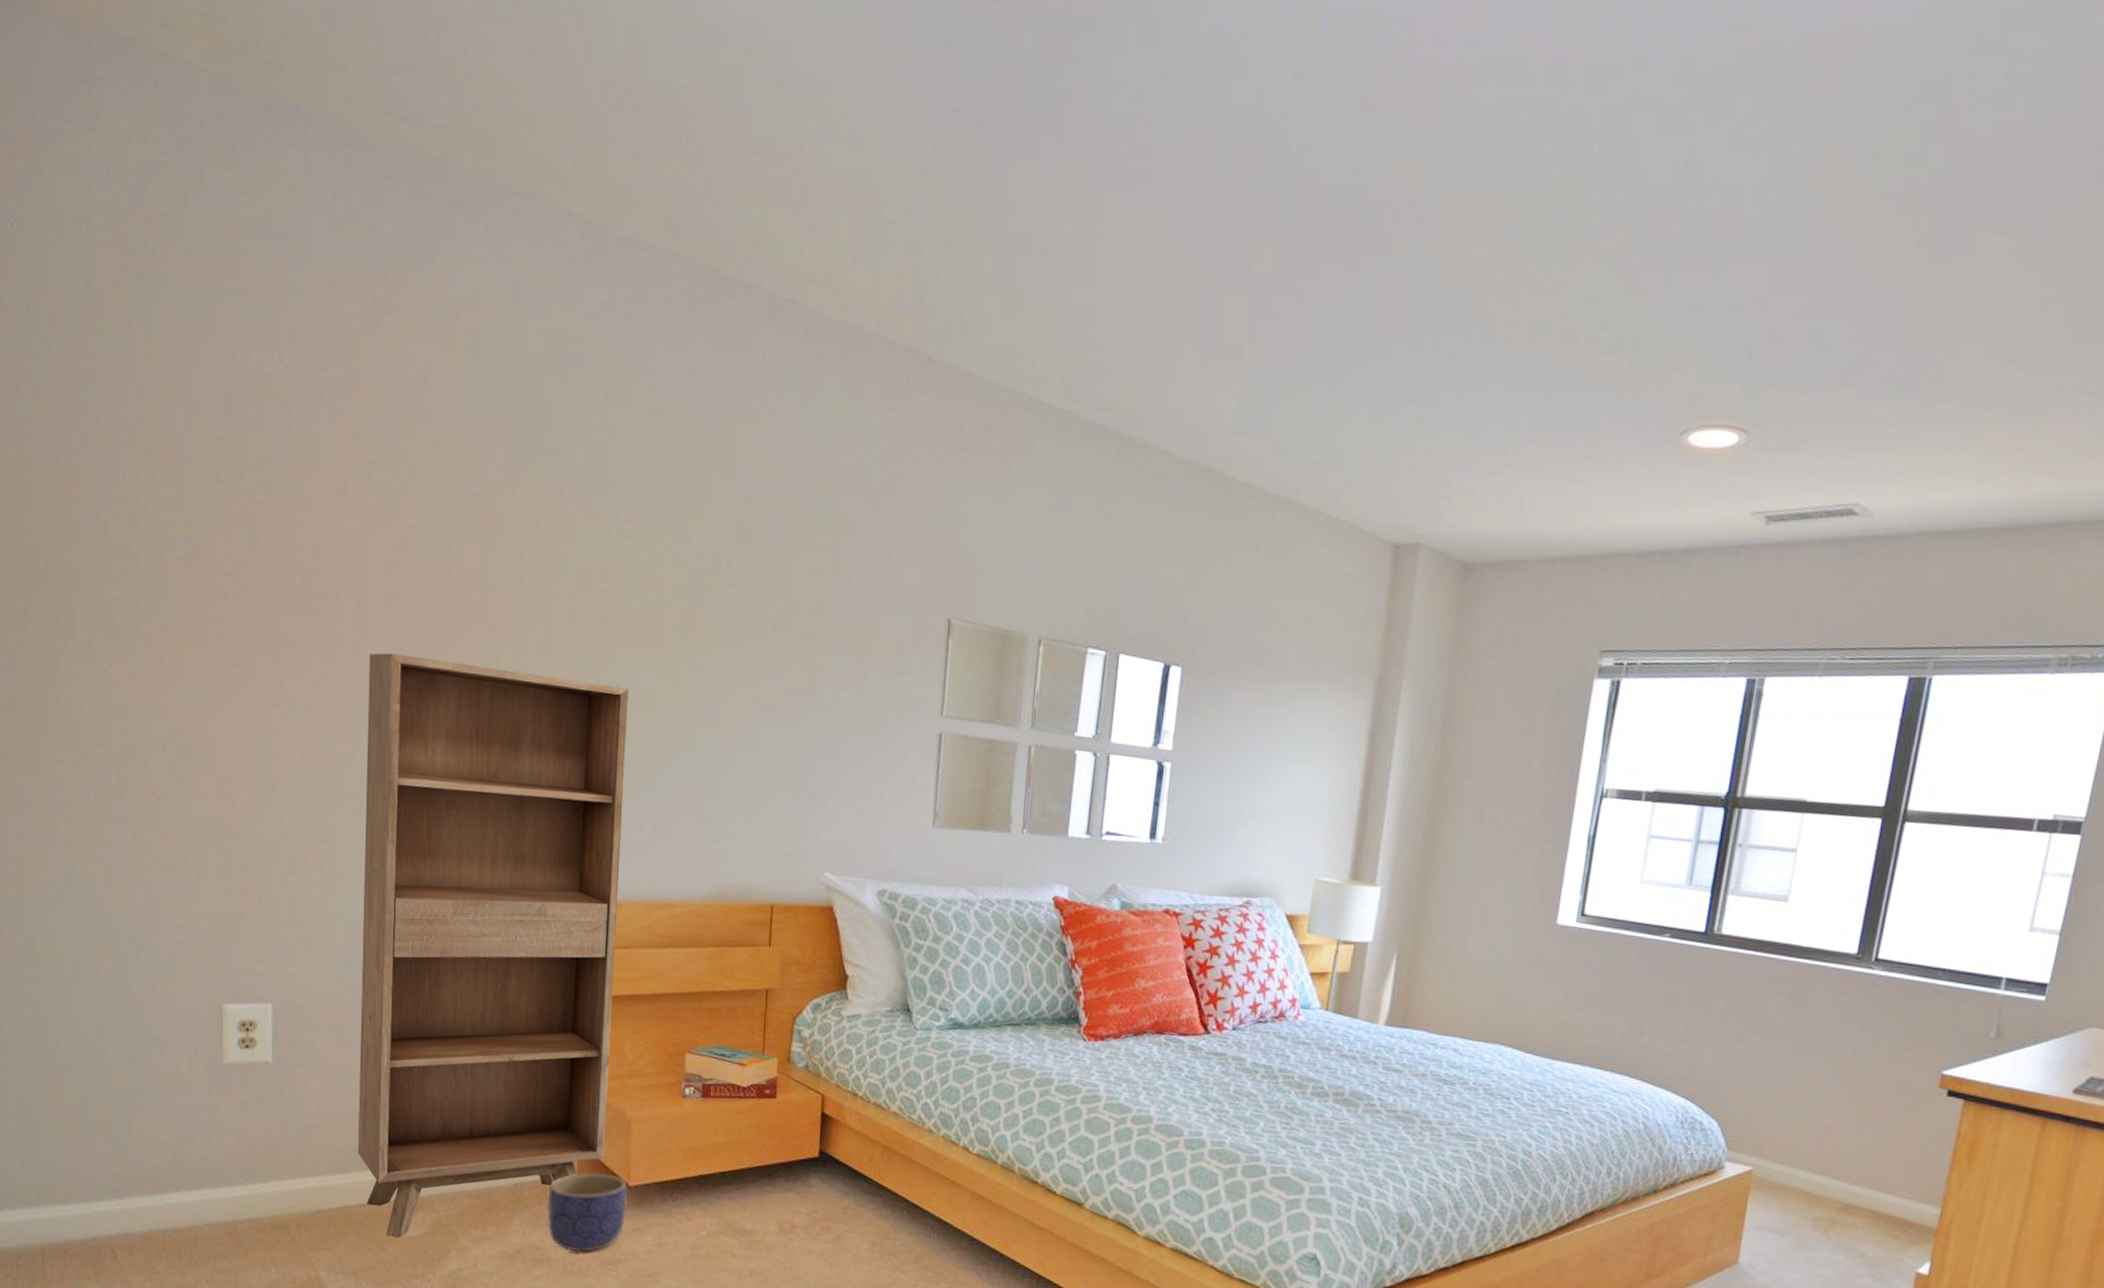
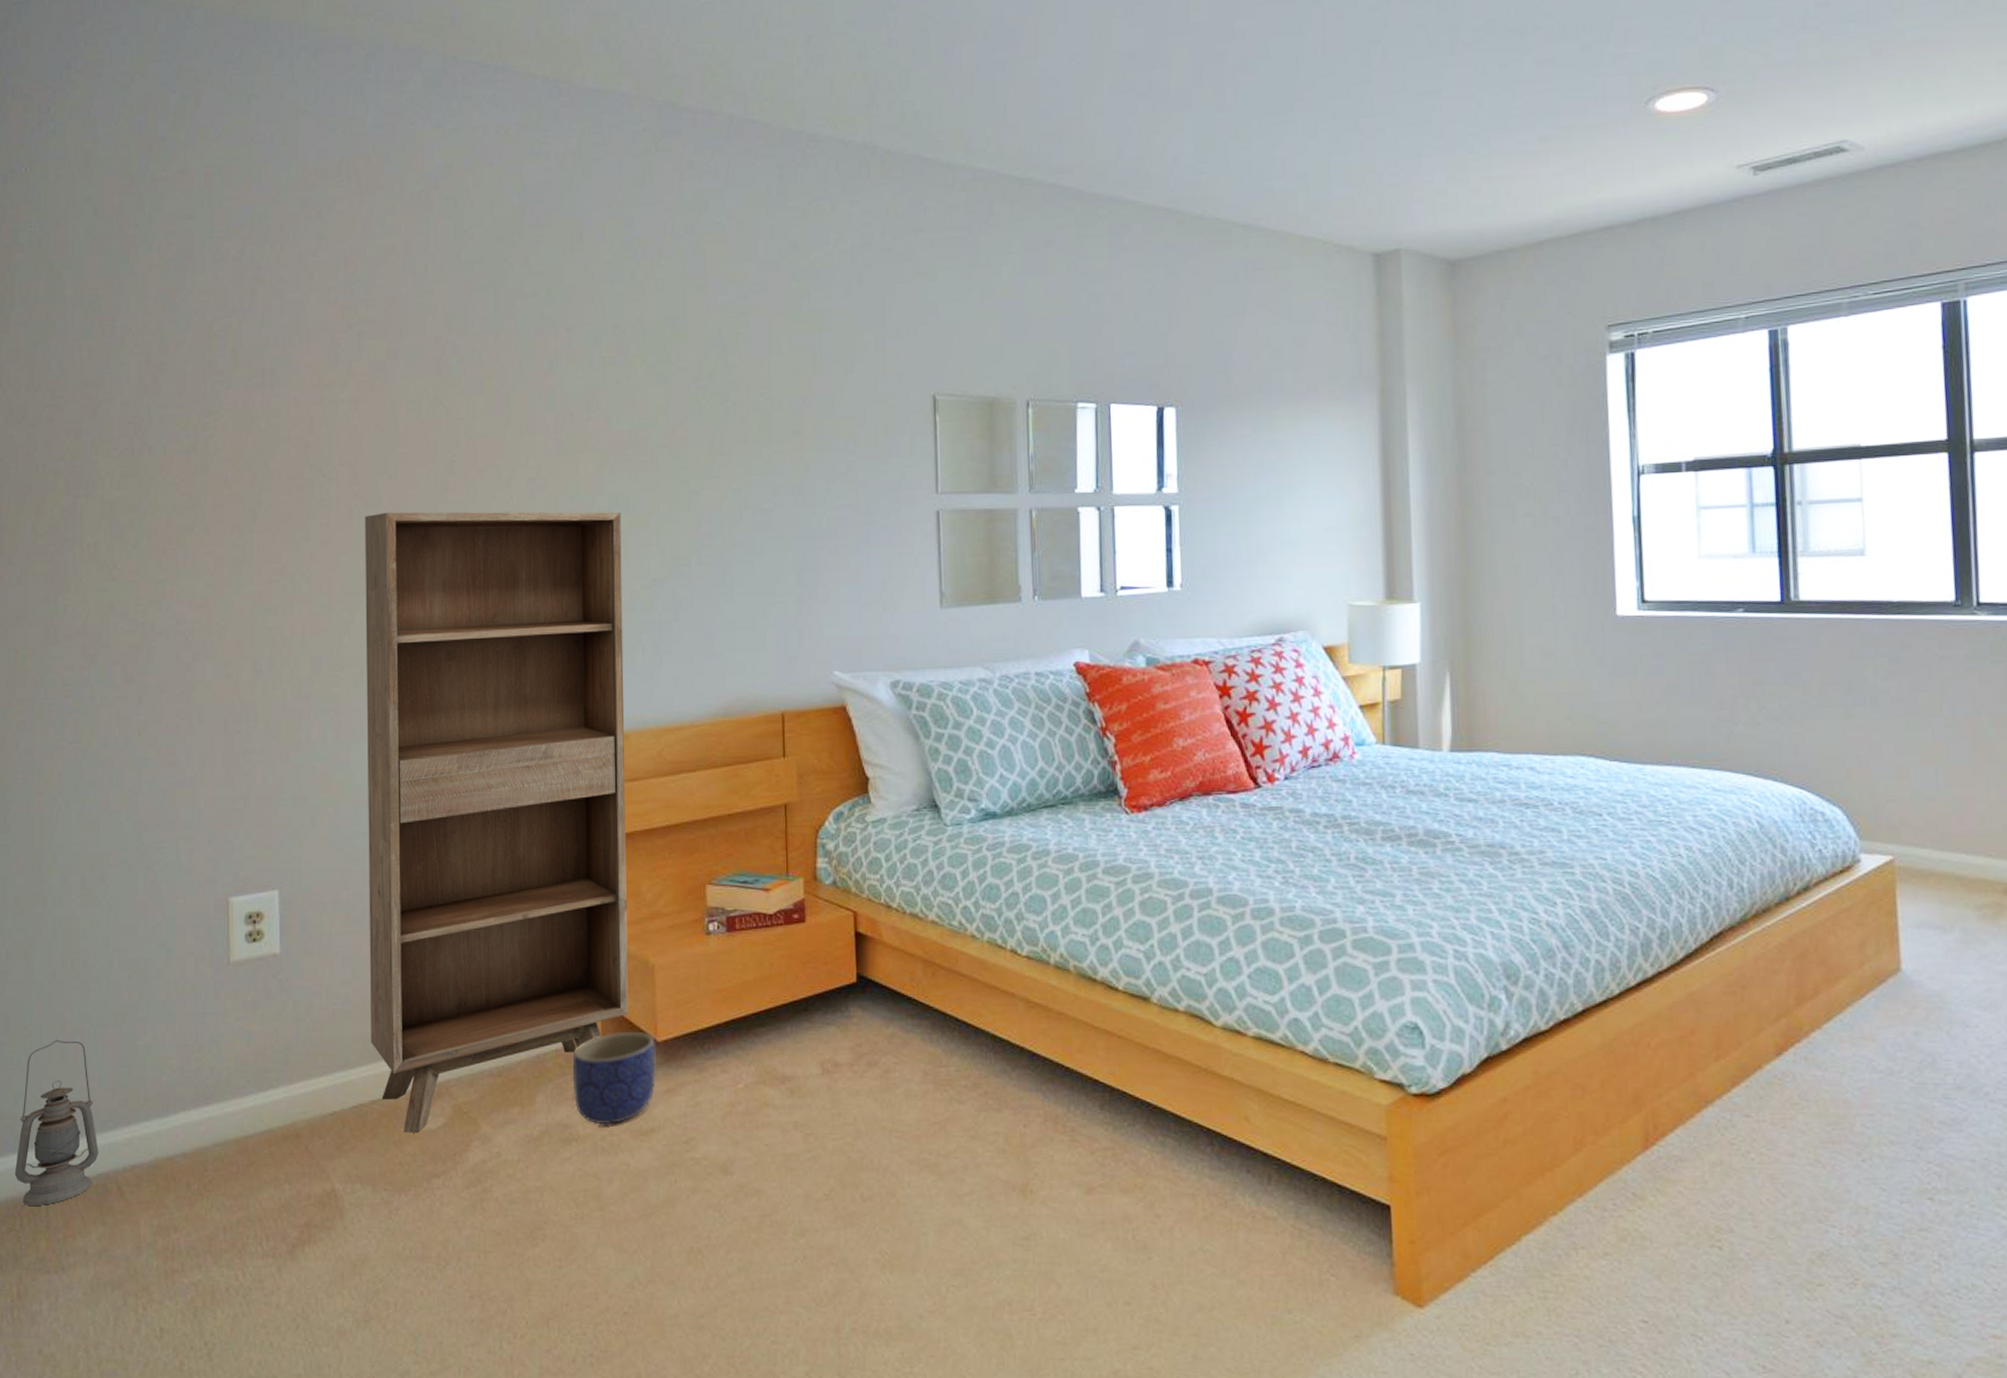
lantern: none [10,1112,93,1259] -> present [14,1039,99,1205]

